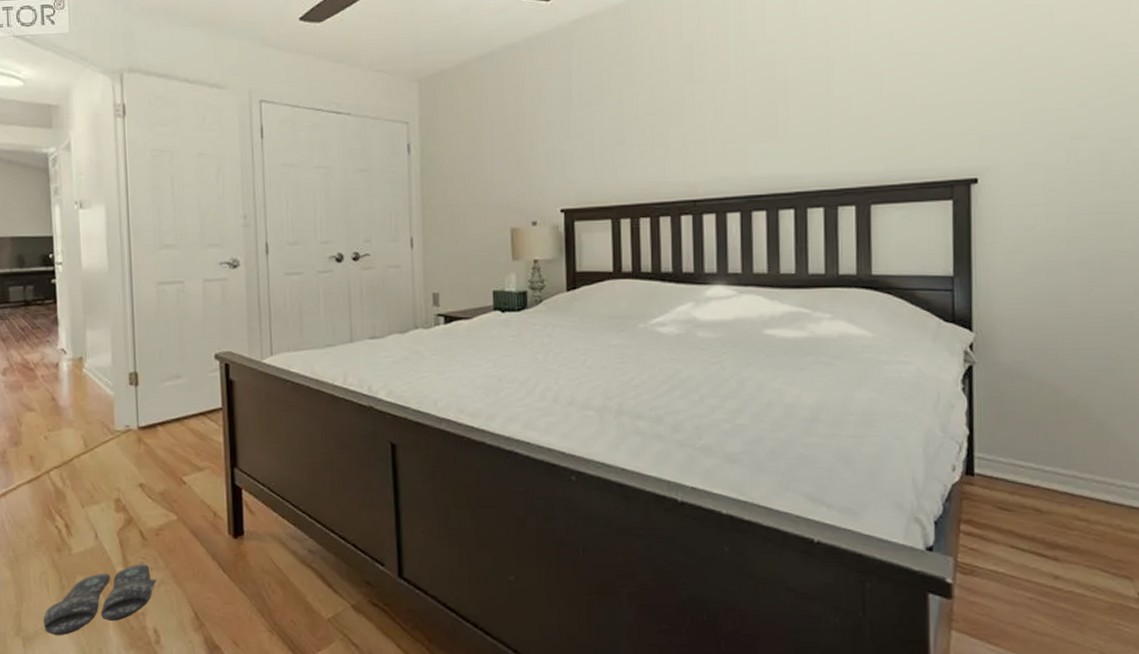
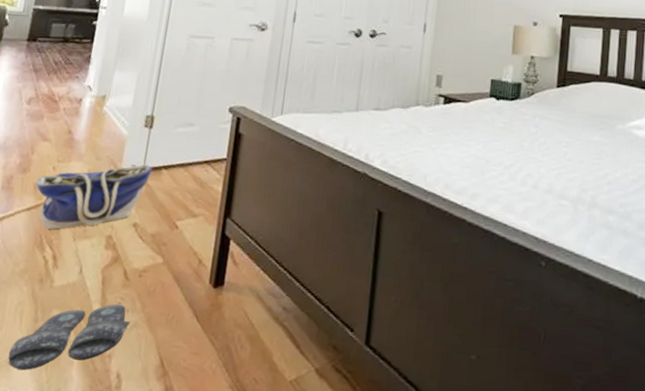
tote bag: none [29,423,147,498] -> present [34,164,152,229]

